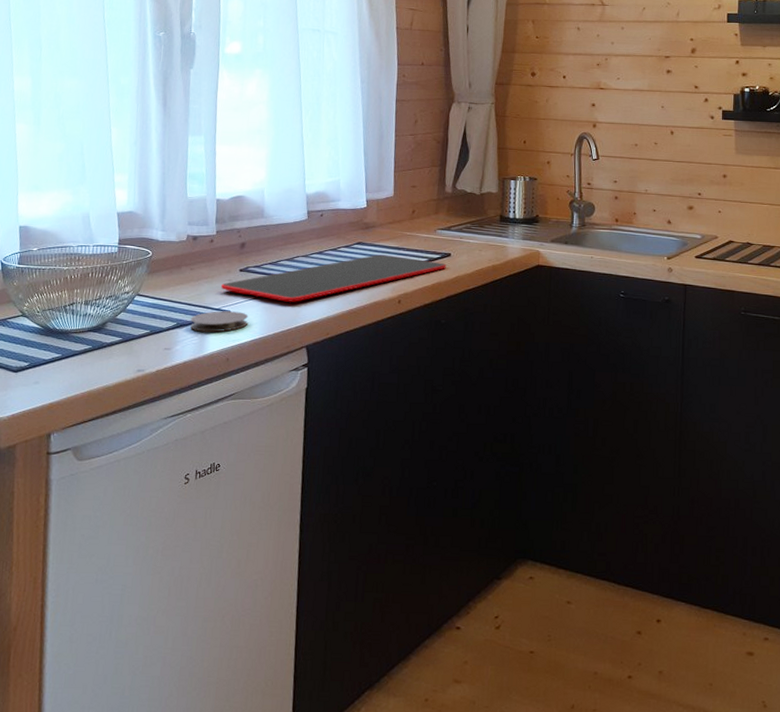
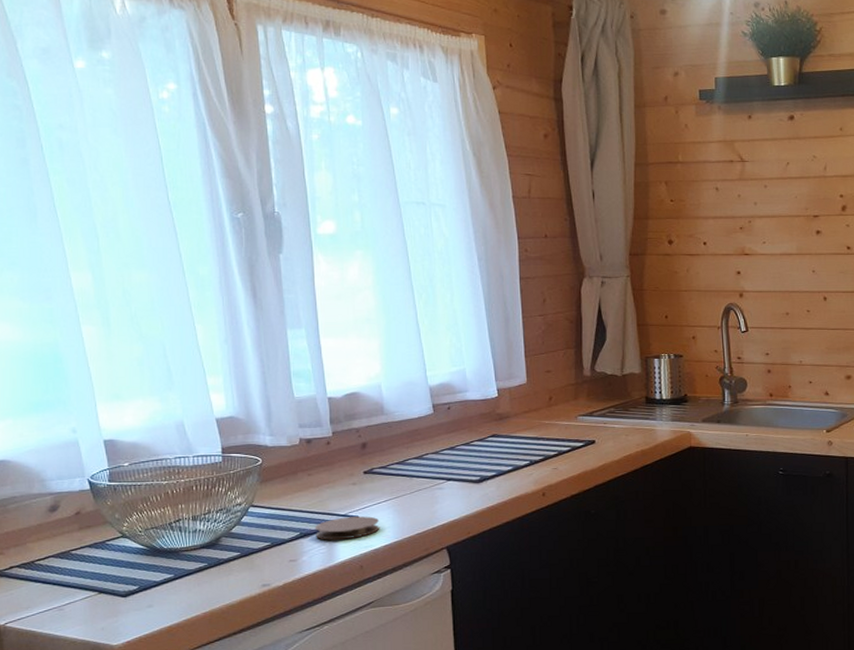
cutting board: present [220,254,446,302] -> none [344,446,591,503]

